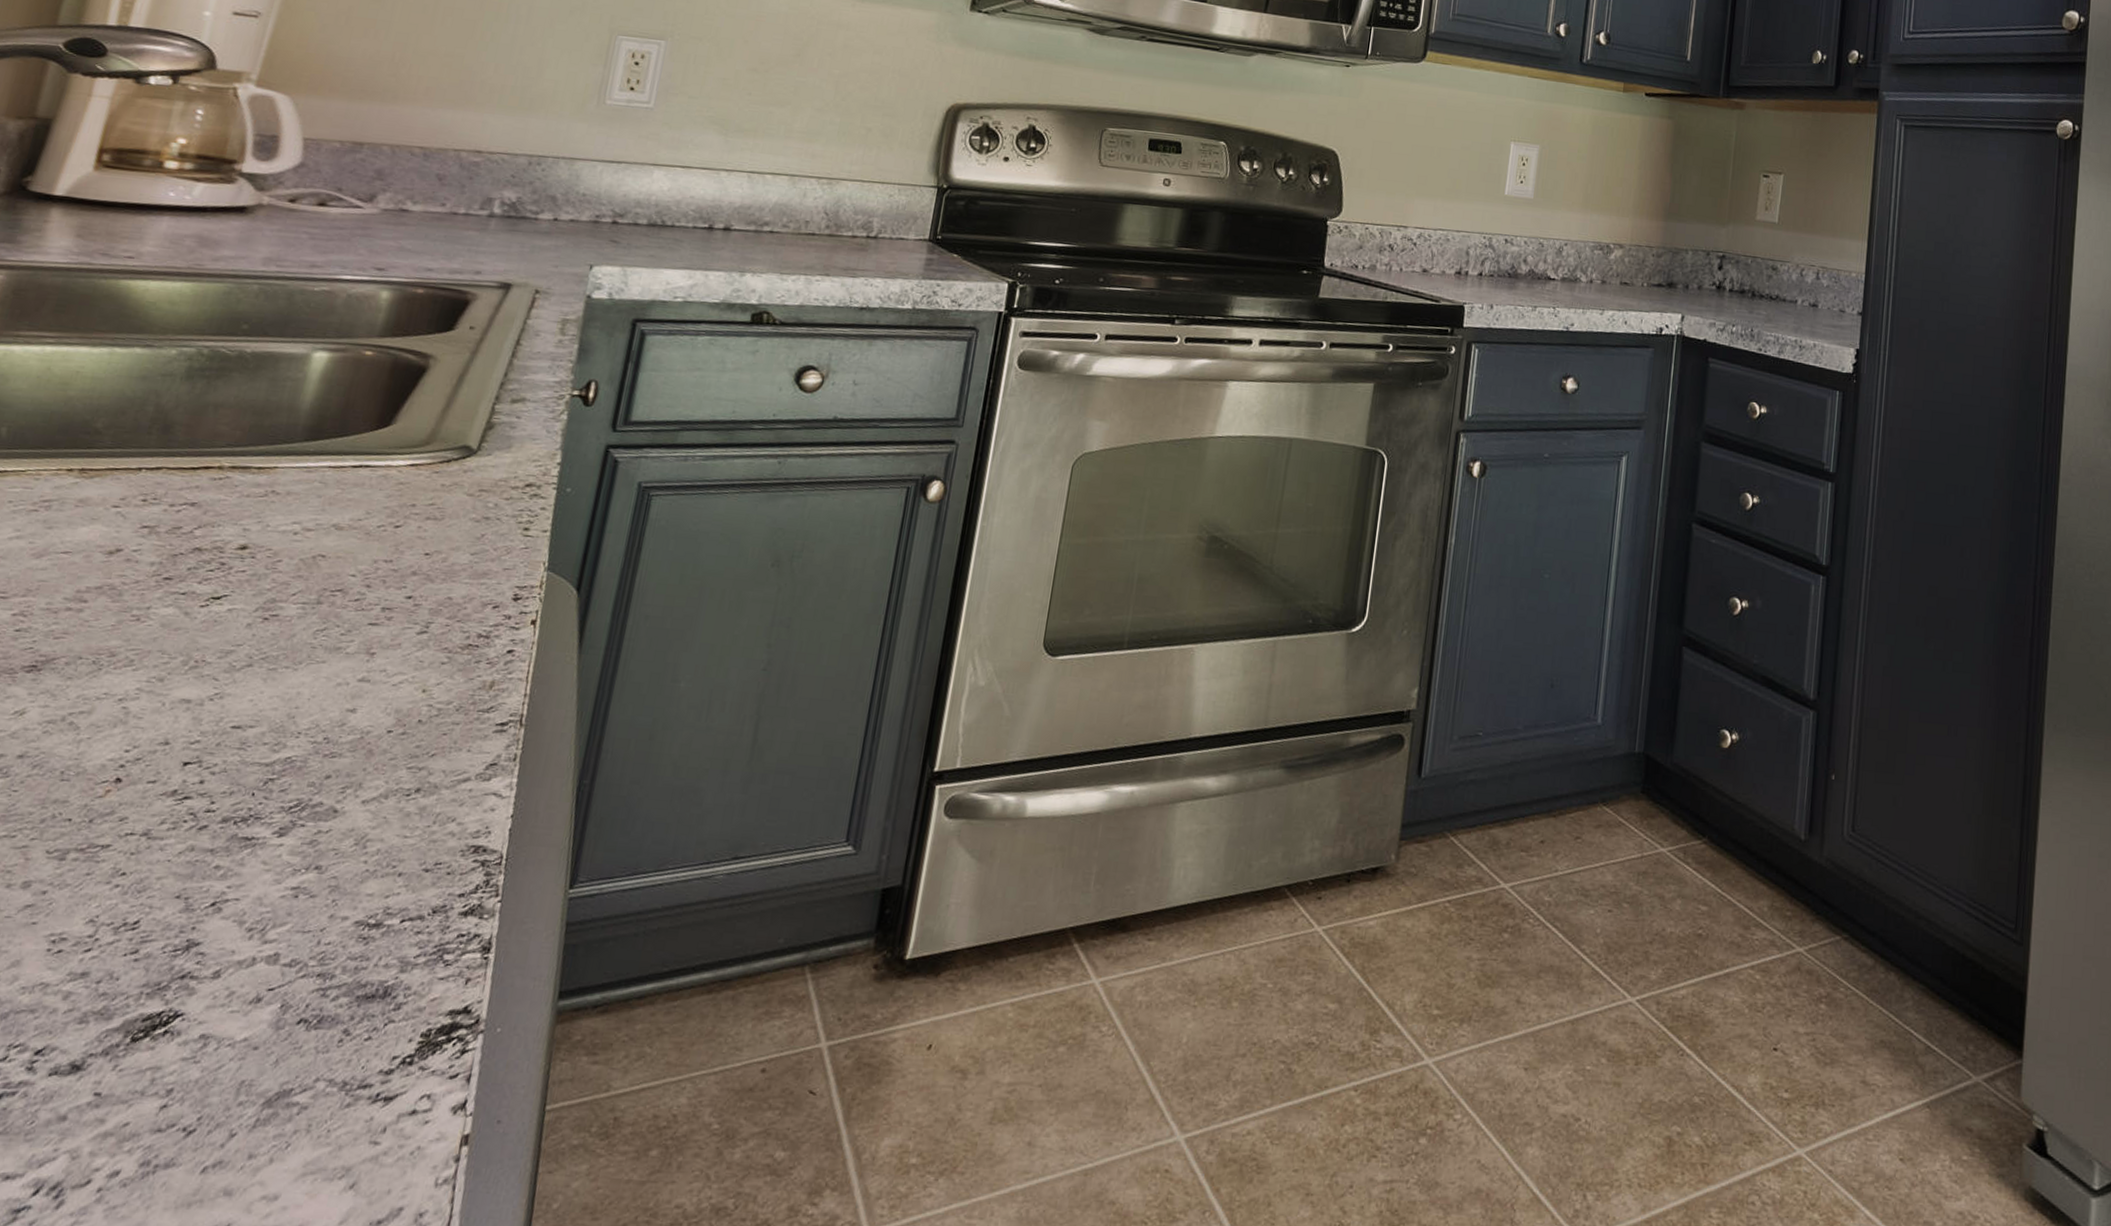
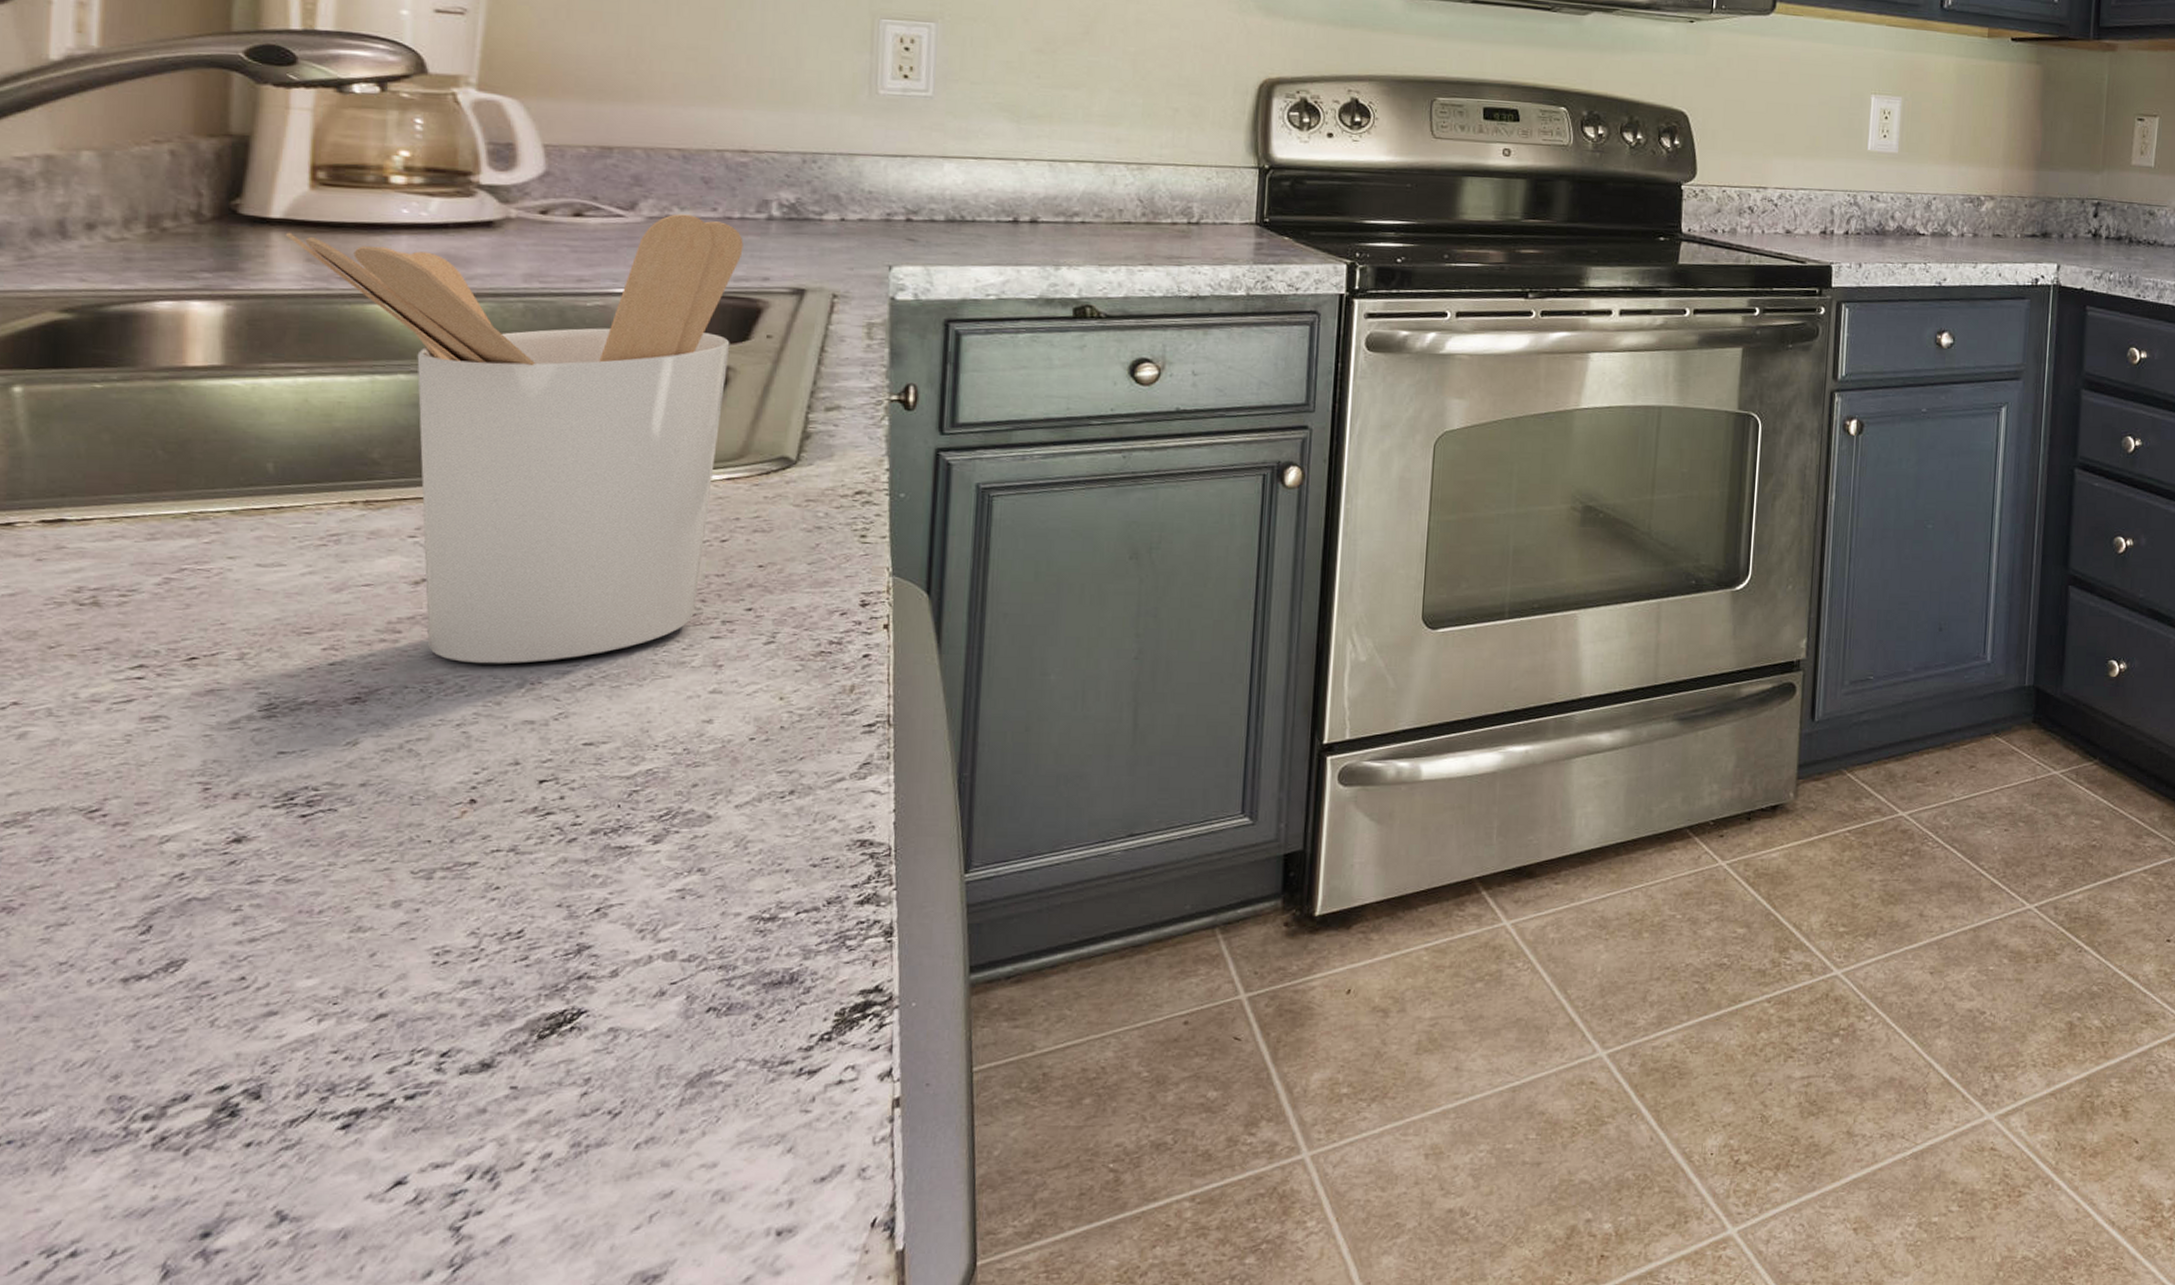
utensil holder: none [64,207,464,640] -> present [286,214,743,664]

